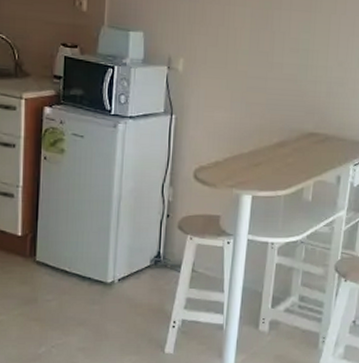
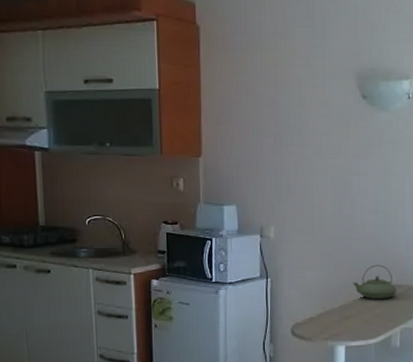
teapot: none [266,108,313,148] -> present [353,264,397,300]

